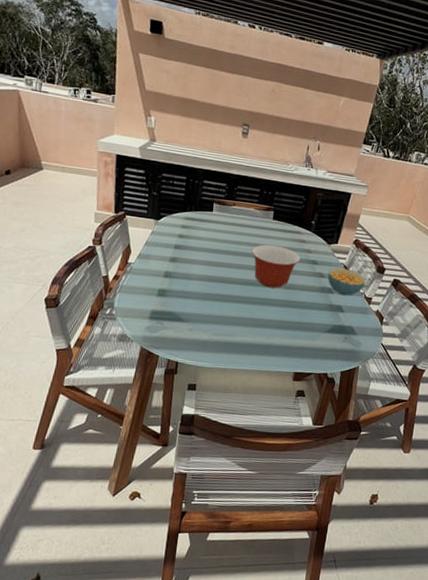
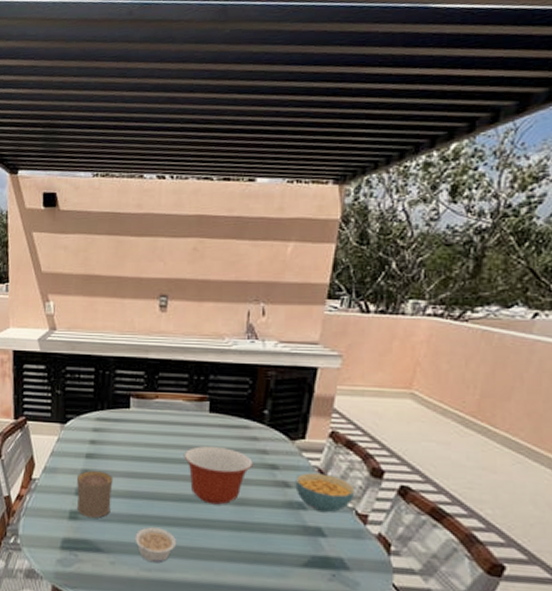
cup: none [165,258,196,296] -> present [76,470,114,518]
legume: none [209,303,240,330] -> present [134,527,176,563]

